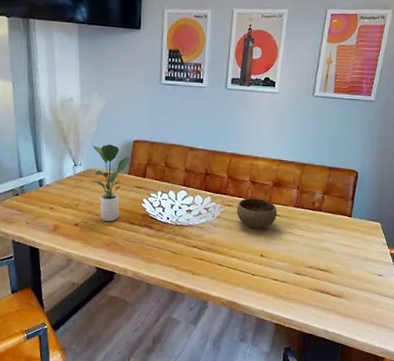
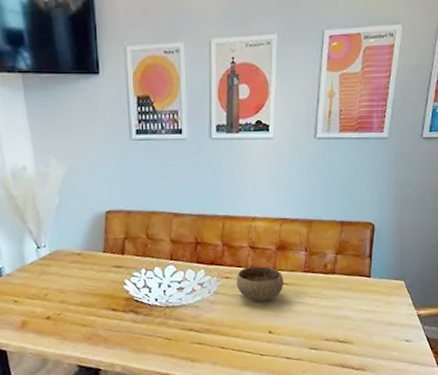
potted plant: present [90,144,132,222] -> none [56,218,105,311]

